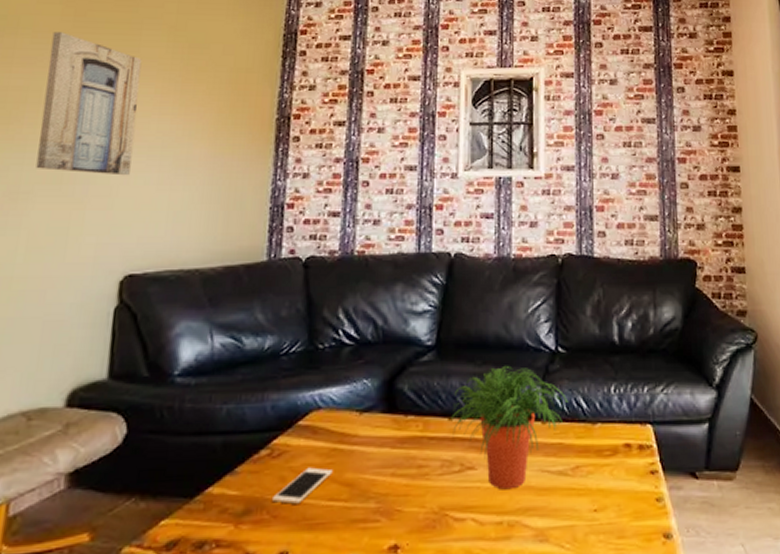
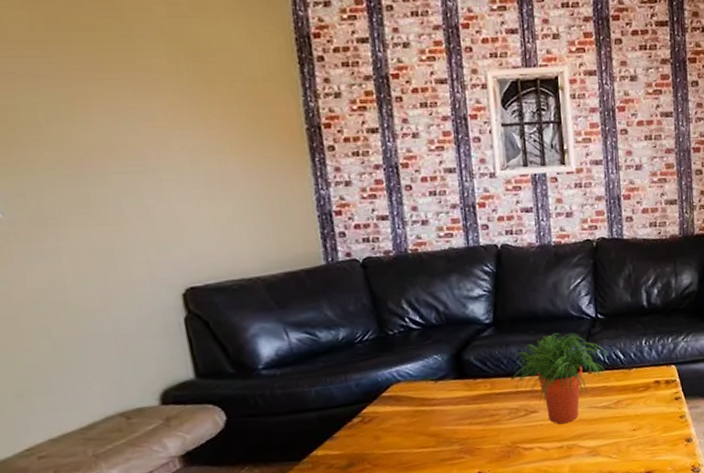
wall art: present [35,32,142,176] -> none [26,42,163,195]
cell phone: present [273,467,333,504] -> none [371,426,419,456]

